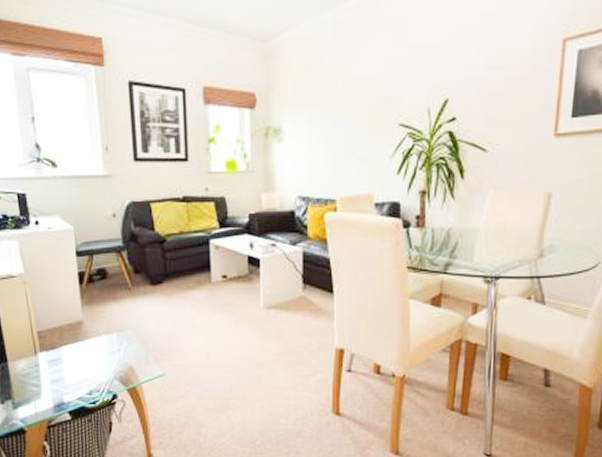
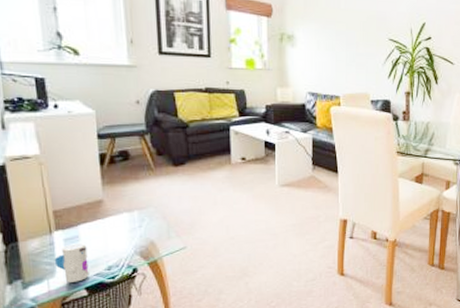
toy: none [39,366,72,405] -> present [54,243,89,282]

